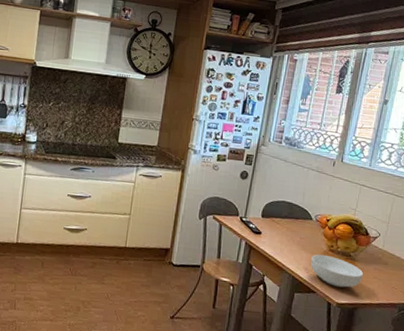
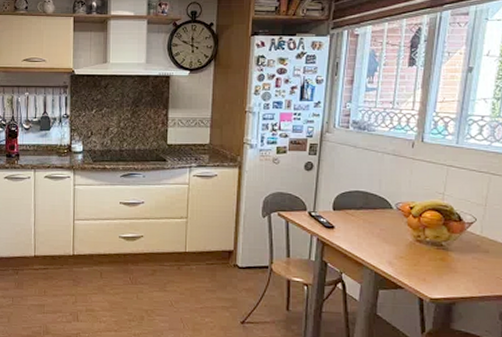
cereal bowl: present [310,254,364,288] -> none [394,245,460,281]

